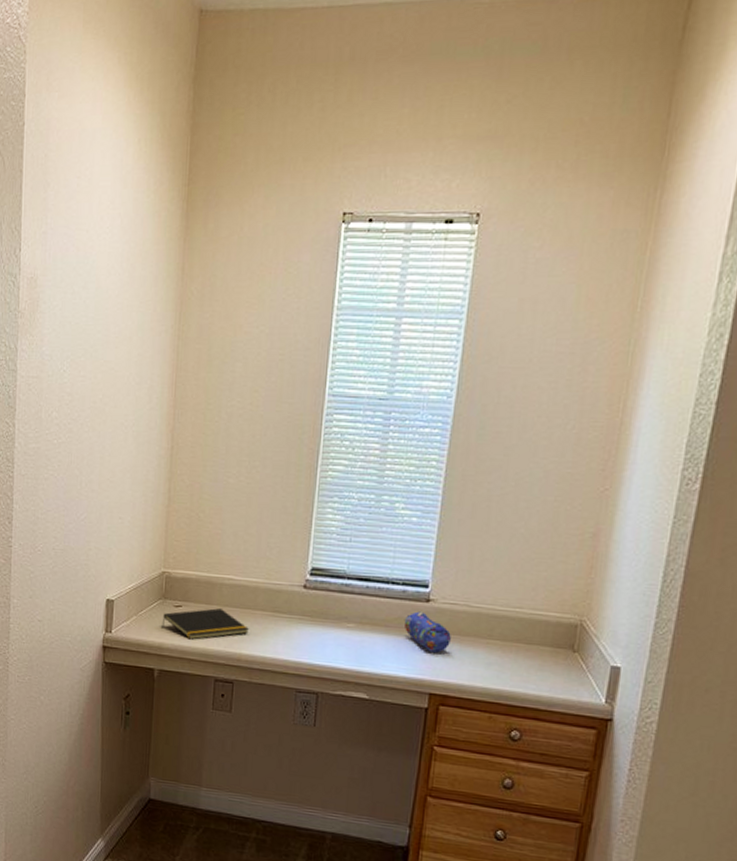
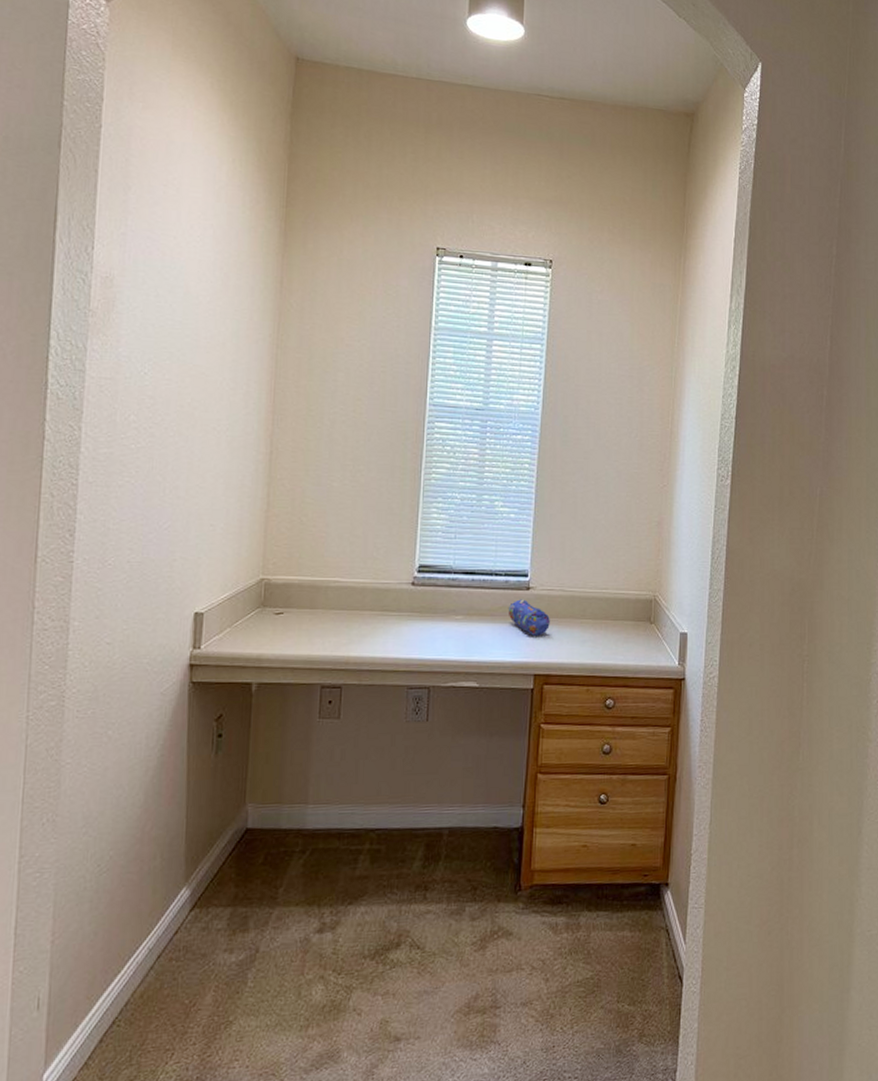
notepad: present [161,608,250,640] -> none [260,612,358,647]

